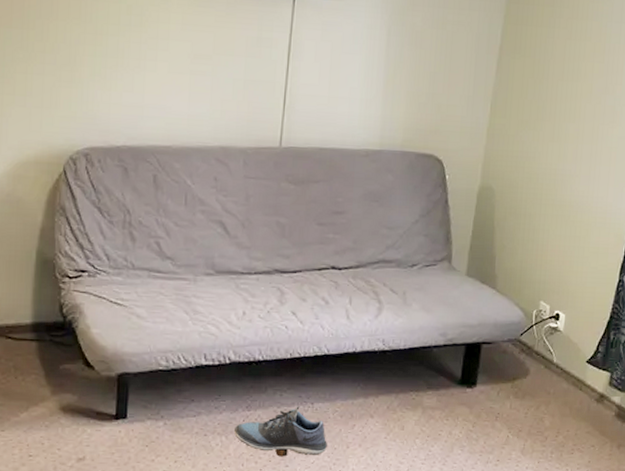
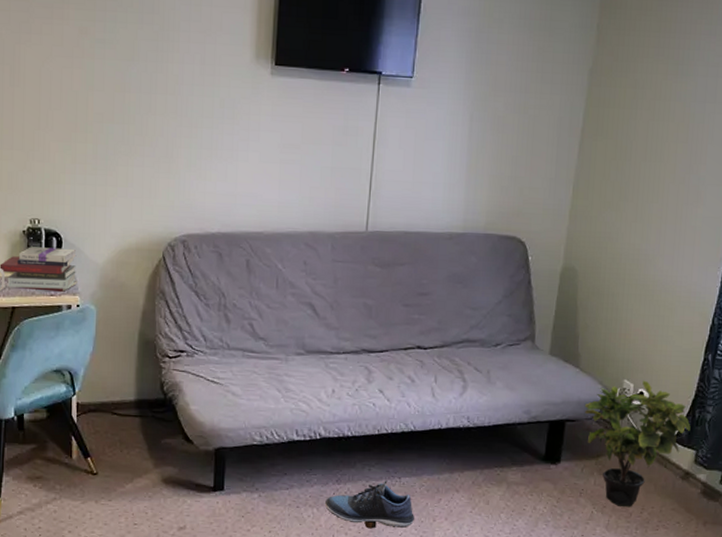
potted plant: none [501,301,606,430] -> present [584,380,691,507]

